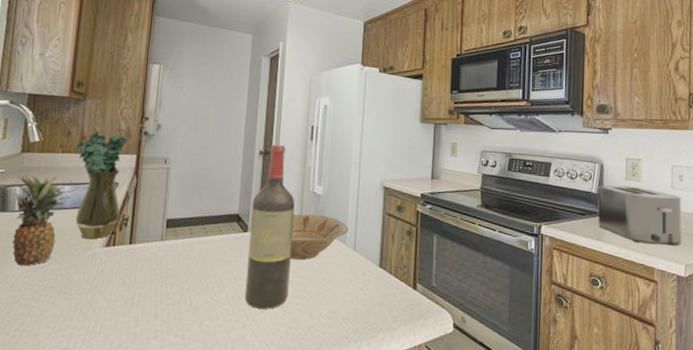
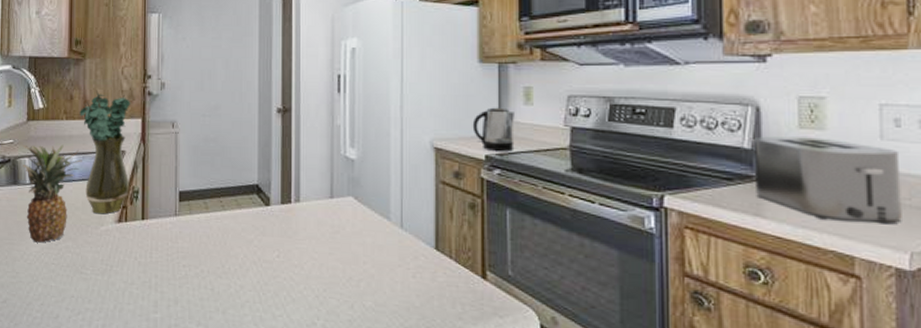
wine bottle: present [244,144,295,309] -> none [272,99,323,298]
bowl: present [290,214,349,260] -> none [322,183,392,240]
kettle: none [412,157,444,192] -> present [472,107,515,153]

